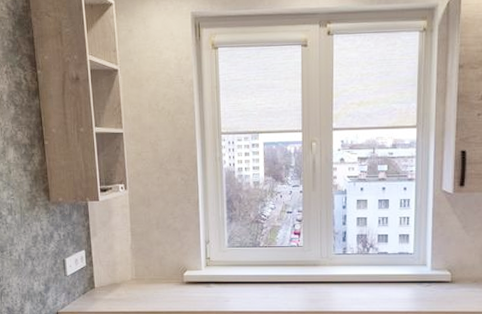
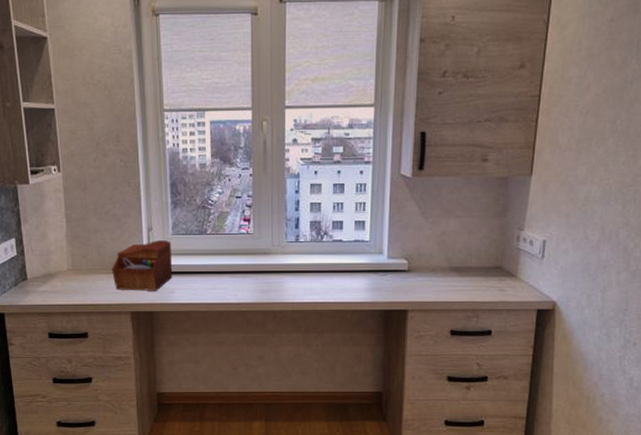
sewing box: none [172,252,228,300] -> present [112,240,173,291]

